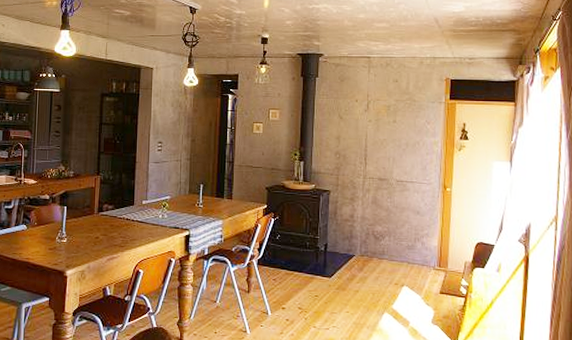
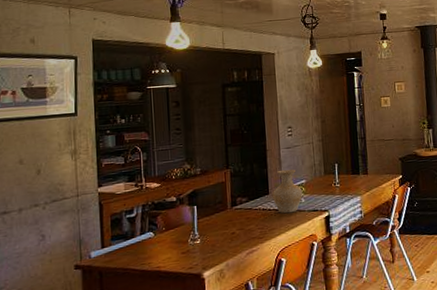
vase: none [136,183,166,227] -> present [272,169,303,214]

